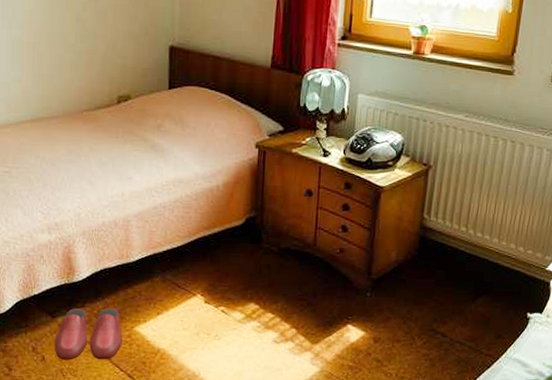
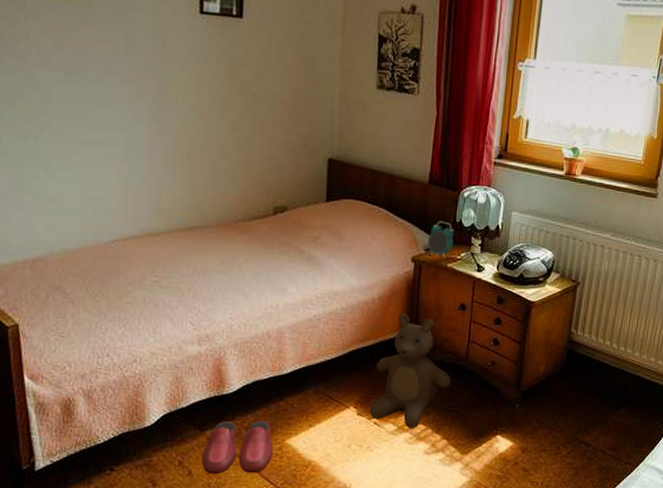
teddy bear: none [216,200,299,318] -> present [369,314,451,429]
alarm clock: none [271,105,298,145] -> present [427,221,454,259]

